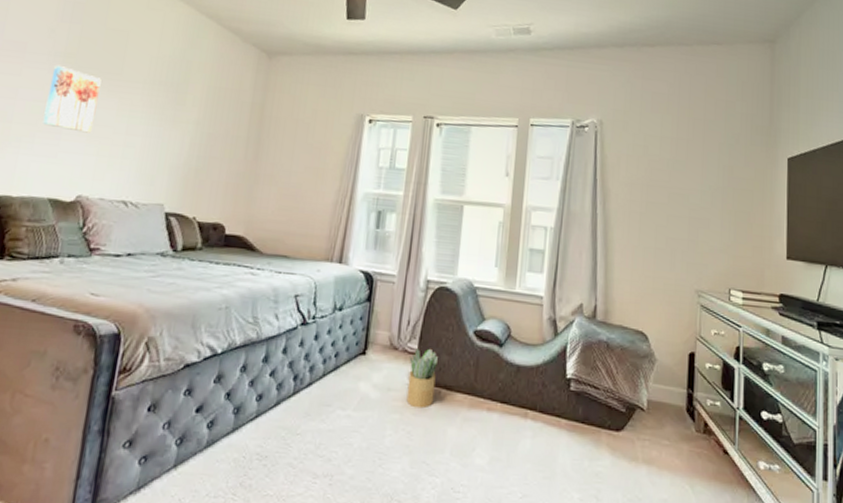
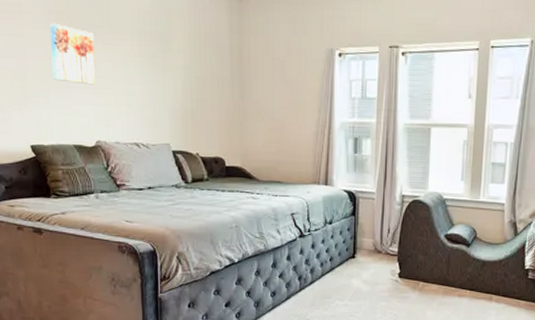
potted plant: present [406,348,438,409] -> none [391,250,415,297]

